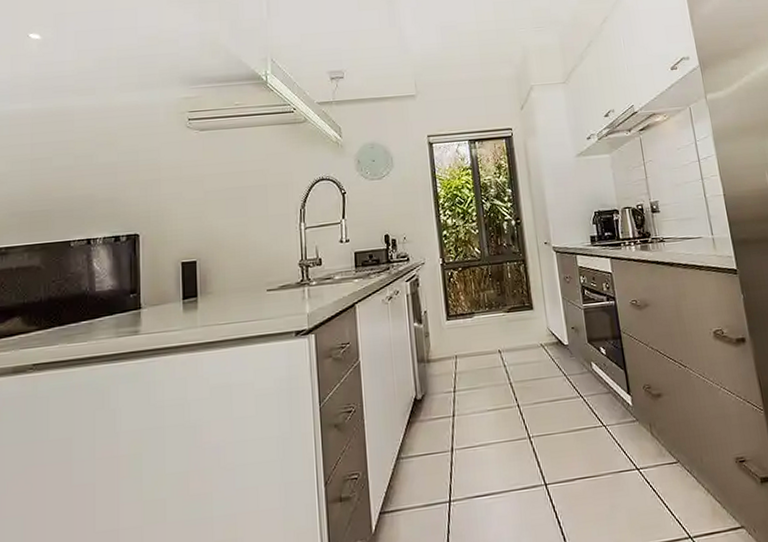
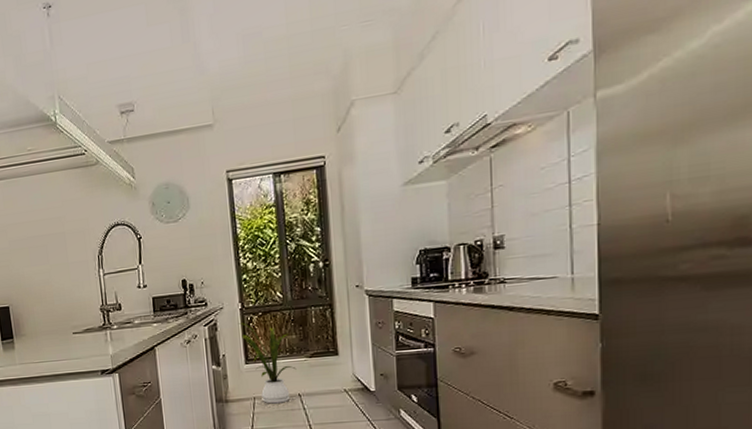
house plant: none [439,278,496,362] -> present [238,323,297,404]

